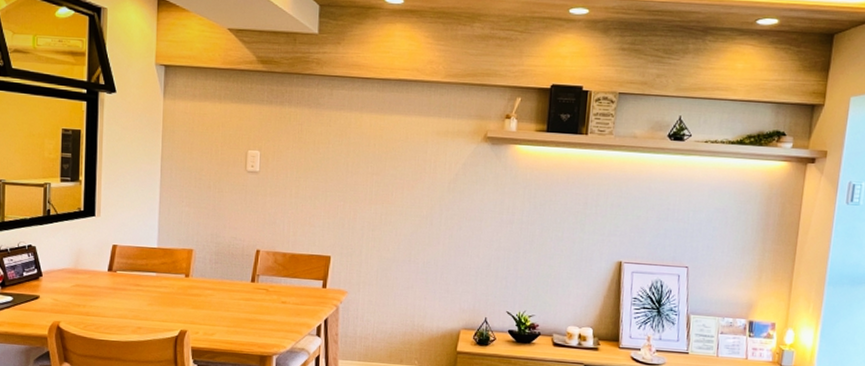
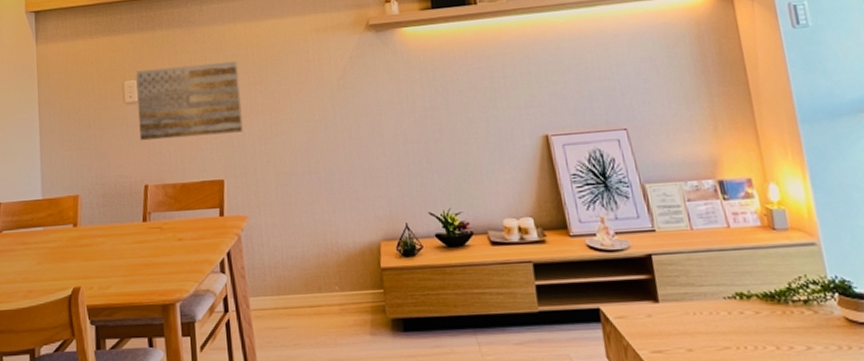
wall art: none [257,142,359,216] -> present [136,60,243,141]

